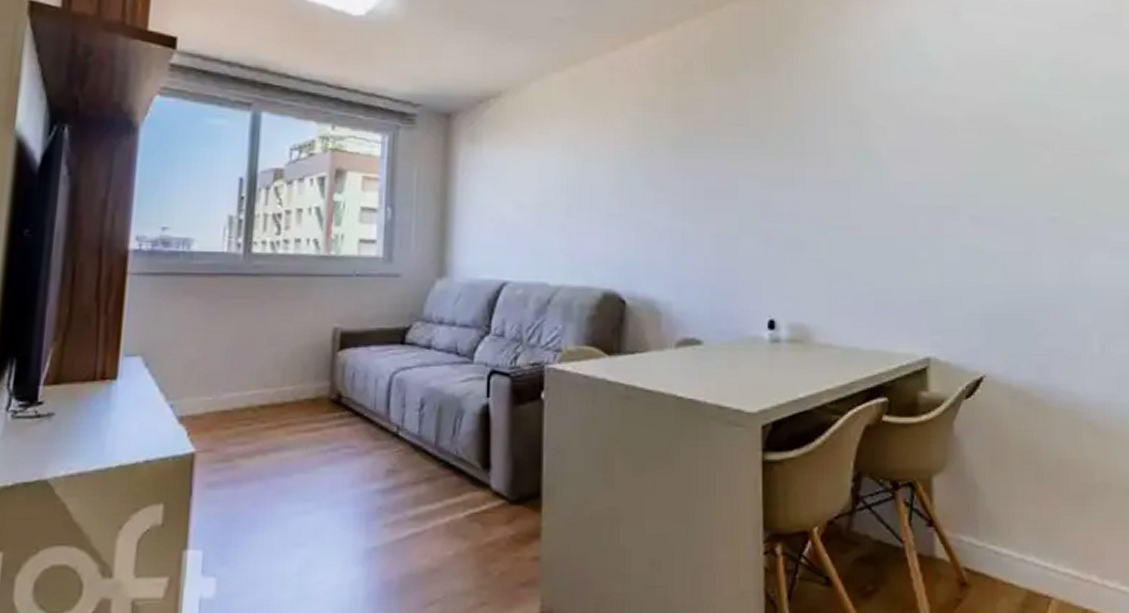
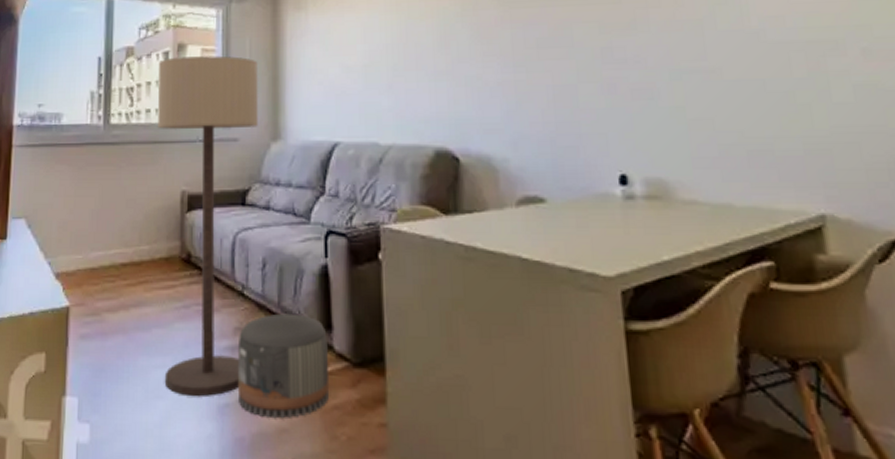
floor lamp: none [306,183,425,541] -> present [158,55,258,396]
pouf: none [387,454,485,559] -> present [237,313,330,419]

